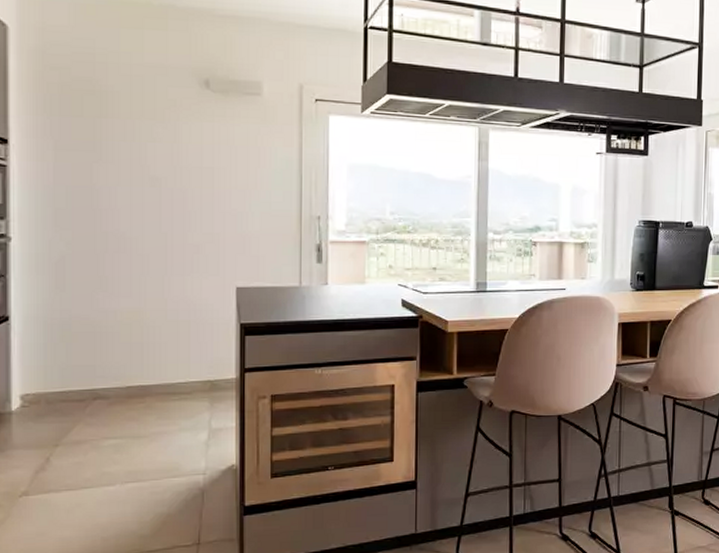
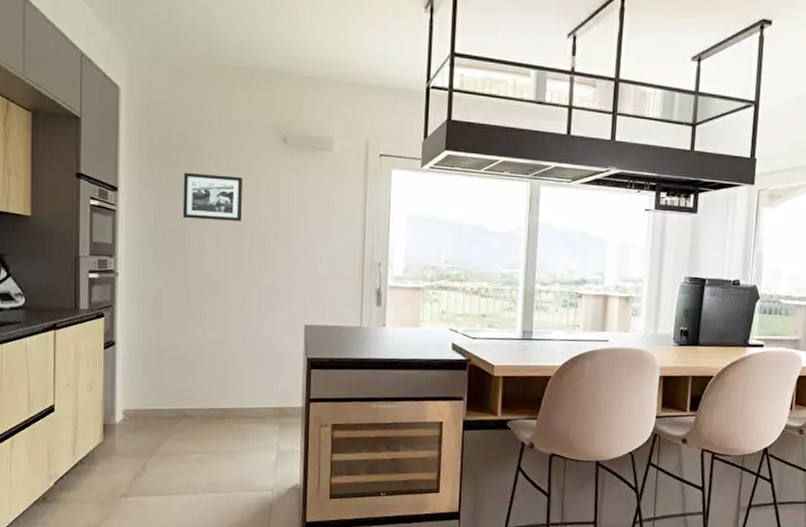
picture frame: none [88,121,159,175] -> present [182,172,242,221]

